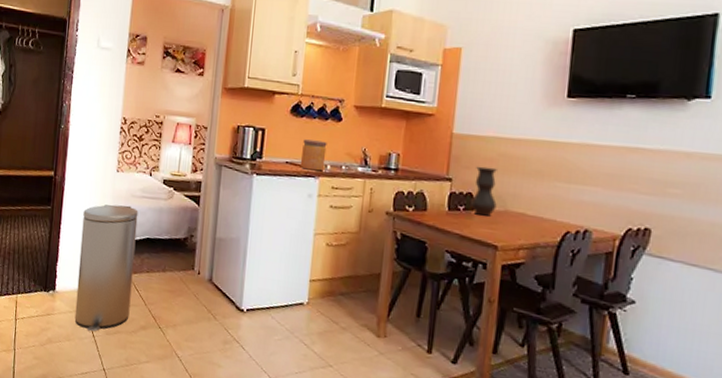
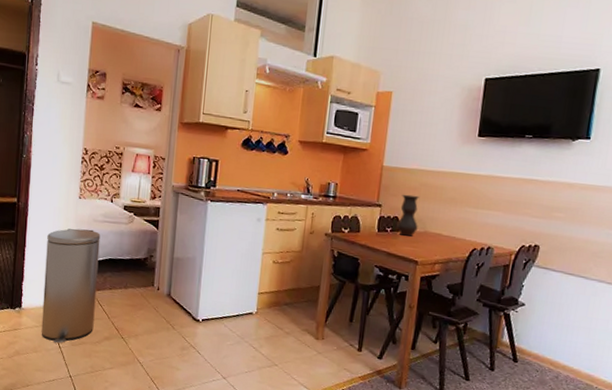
jar: present [299,139,327,171] -> none [250,170,275,198]

